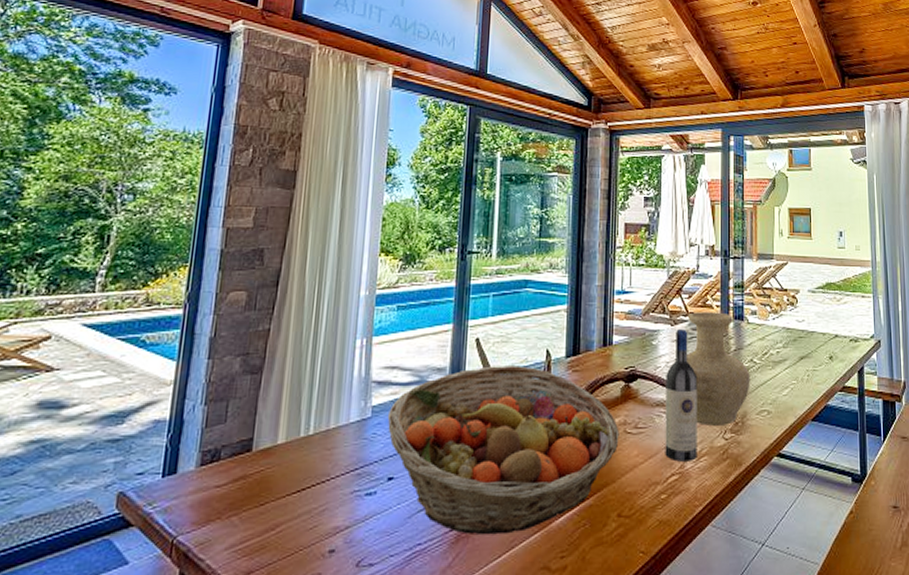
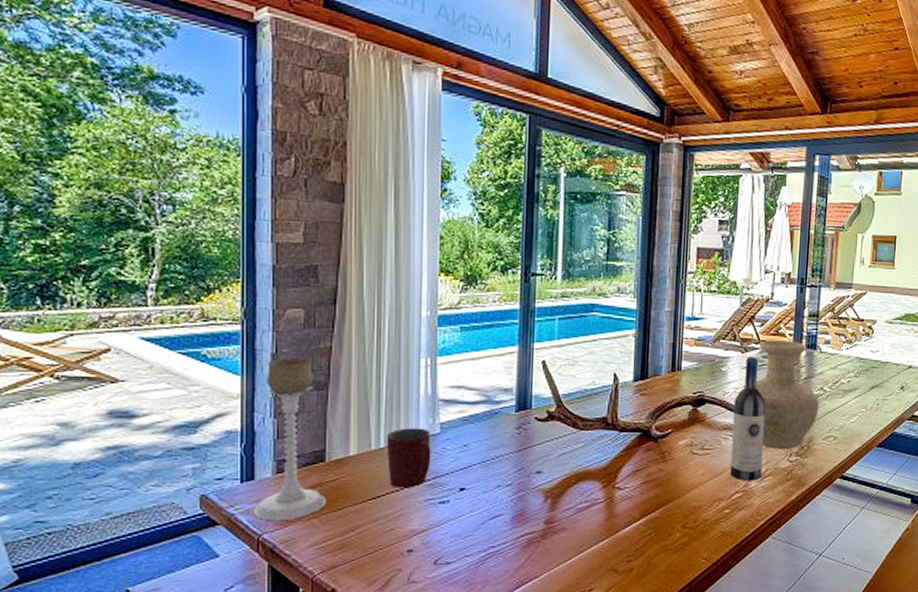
candle holder: none [170,341,250,521] -> present [252,358,327,522]
mug: none [315,412,361,479] -> present [386,428,431,488]
fruit basket: present [387,366,619,535] -> none [456,388,686,541]

